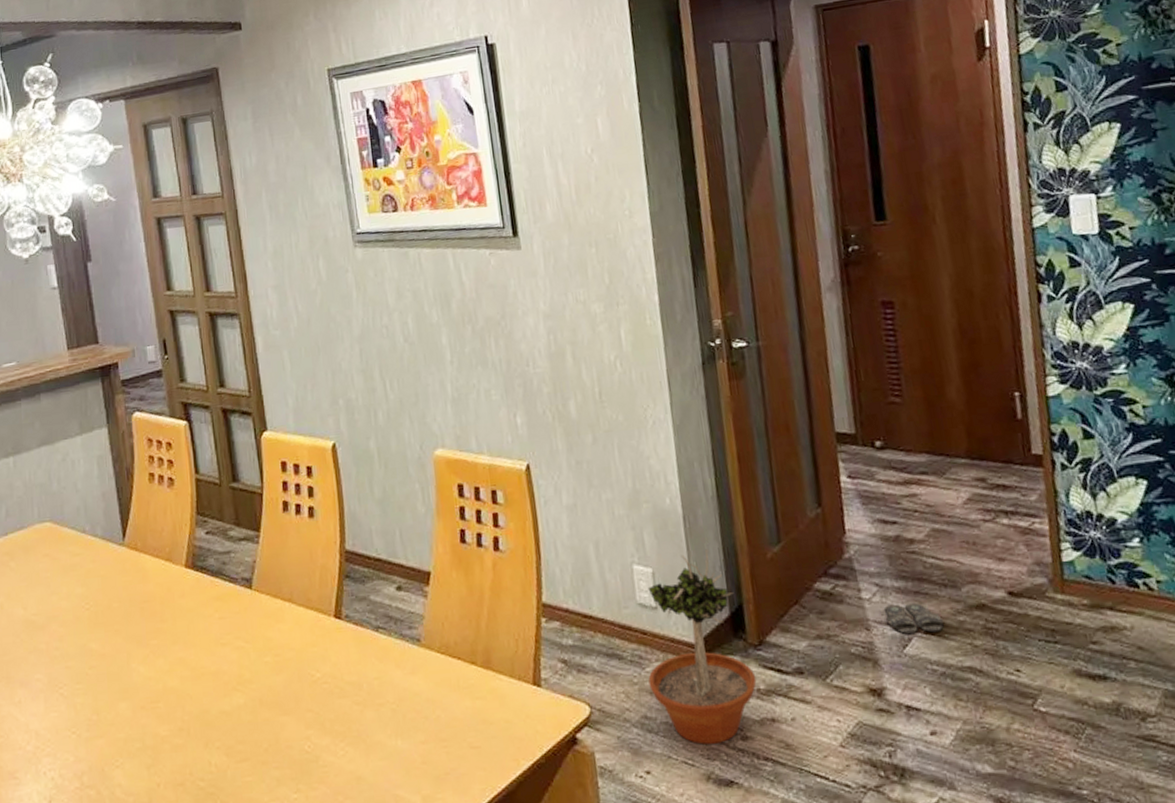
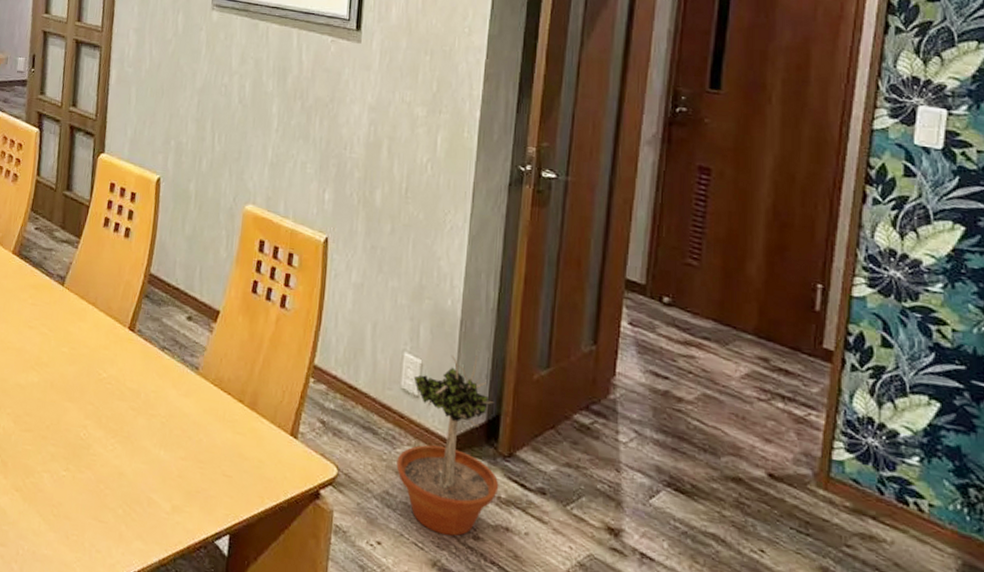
slippers: present [885,602,944,635] -> none [637,453,695,493]

